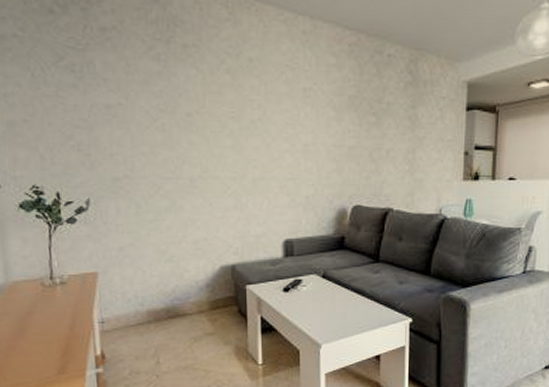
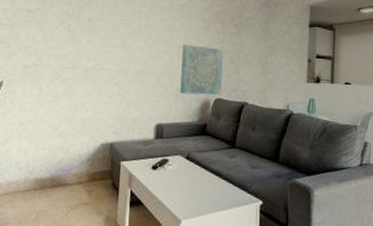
wall art: none [310,140,360,202] -> present [180,44,223,95]

